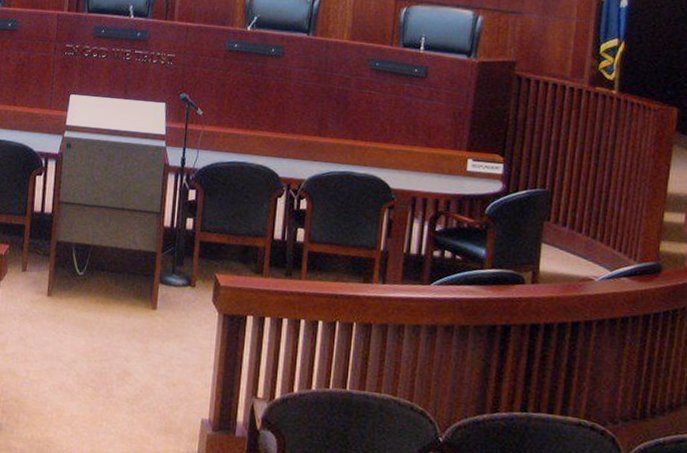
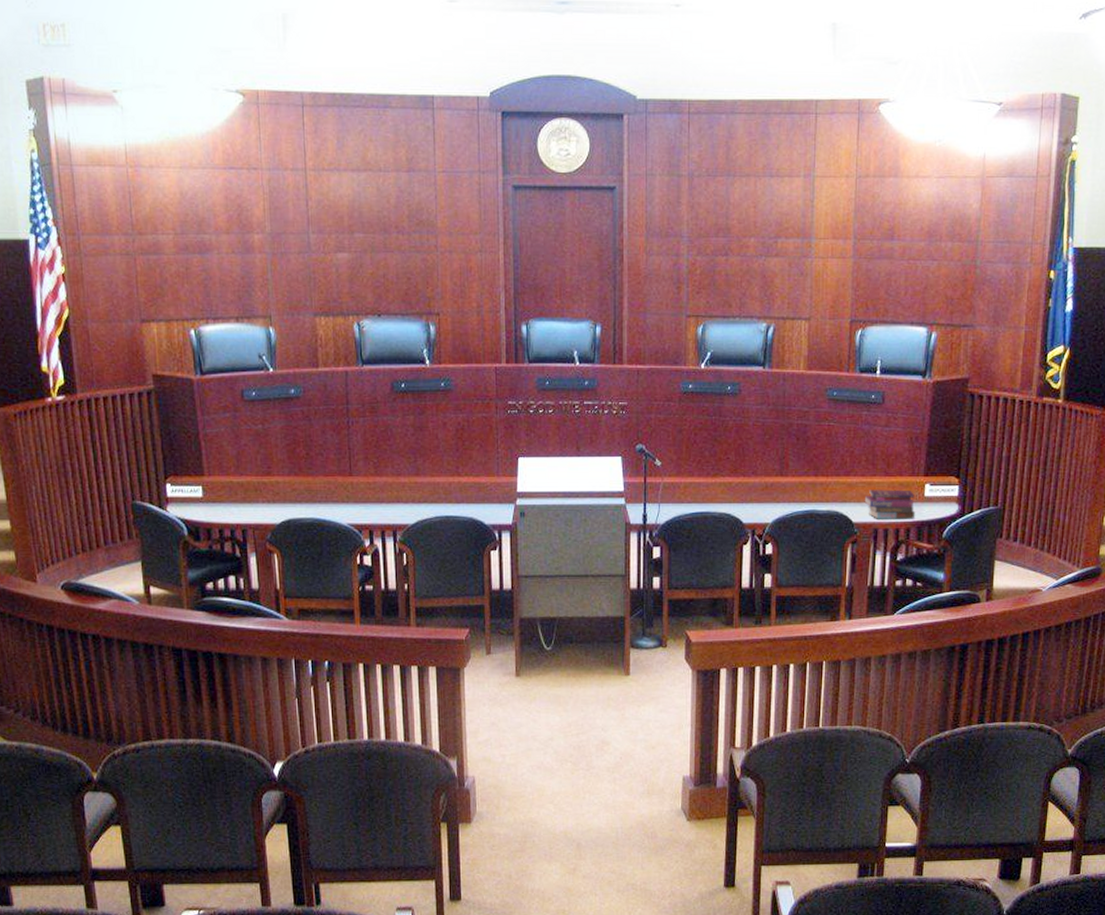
books: none [403,158,457,192] -> present [864,489,916,519]

